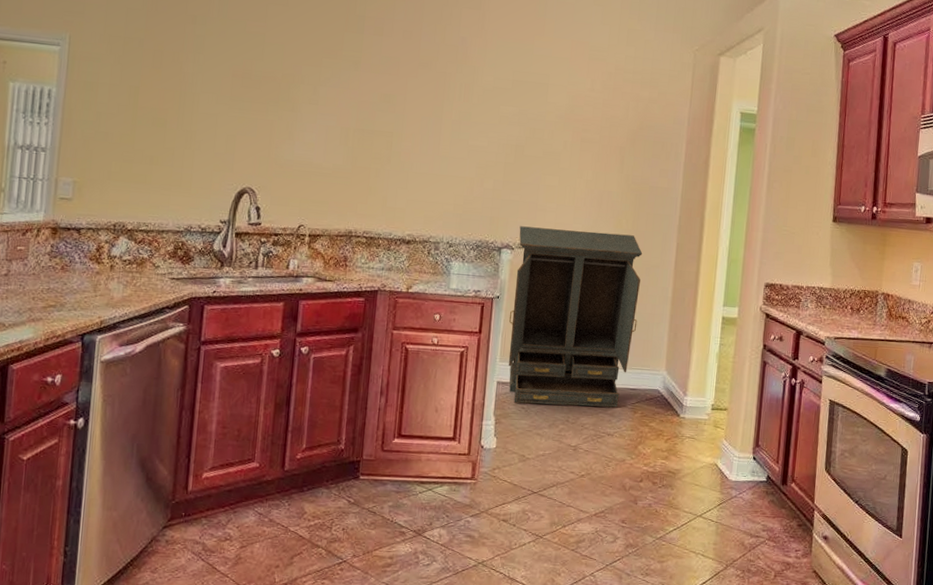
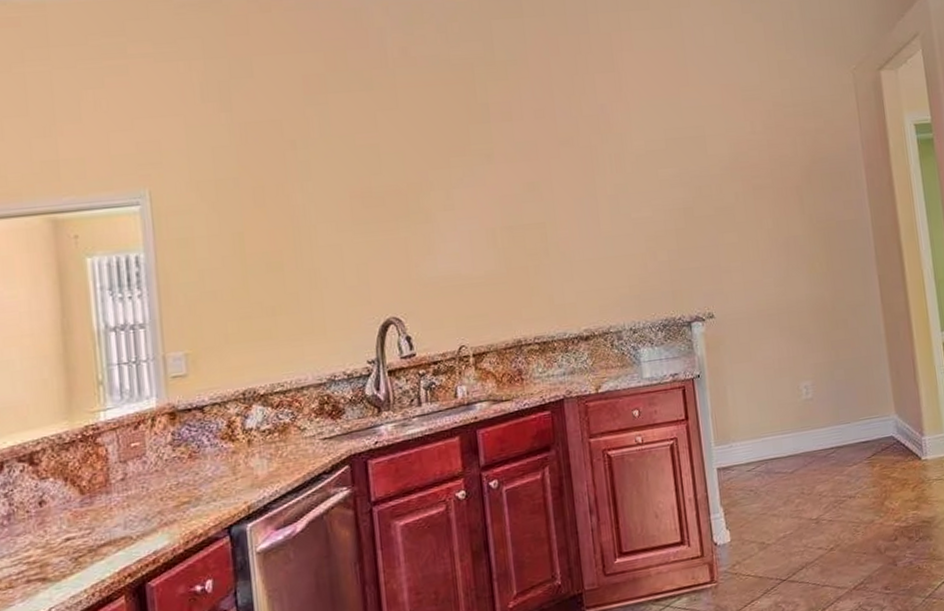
storage cabinet: present [508,226,643,408] -> none [706,277,855,487]

